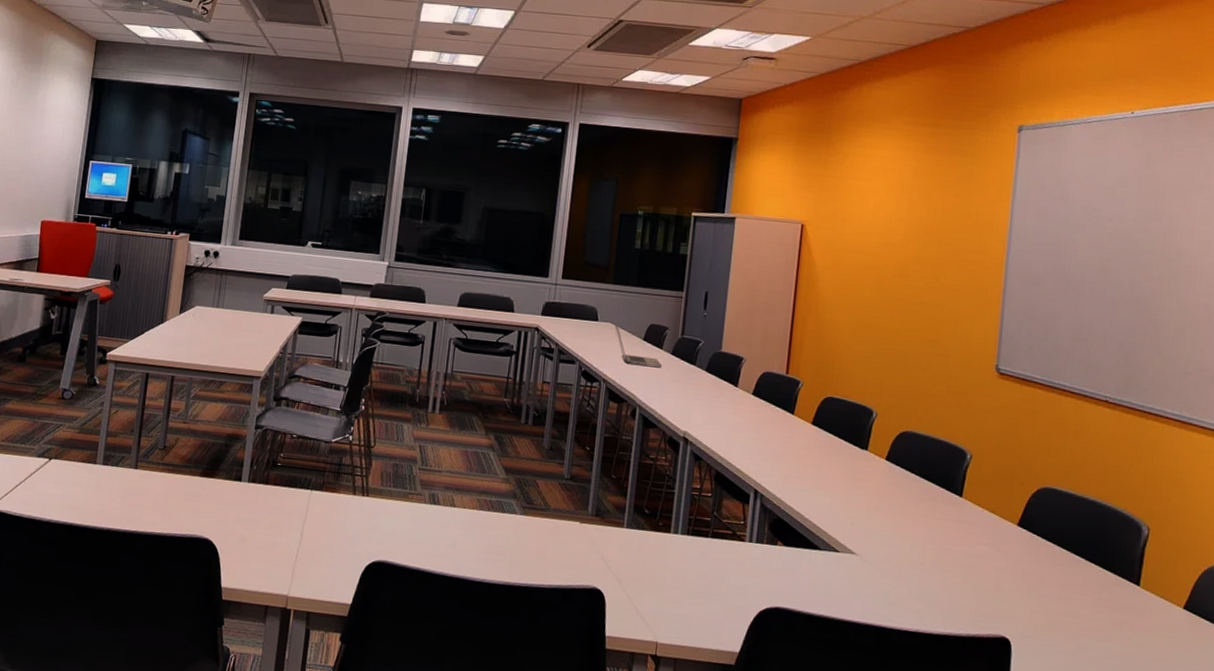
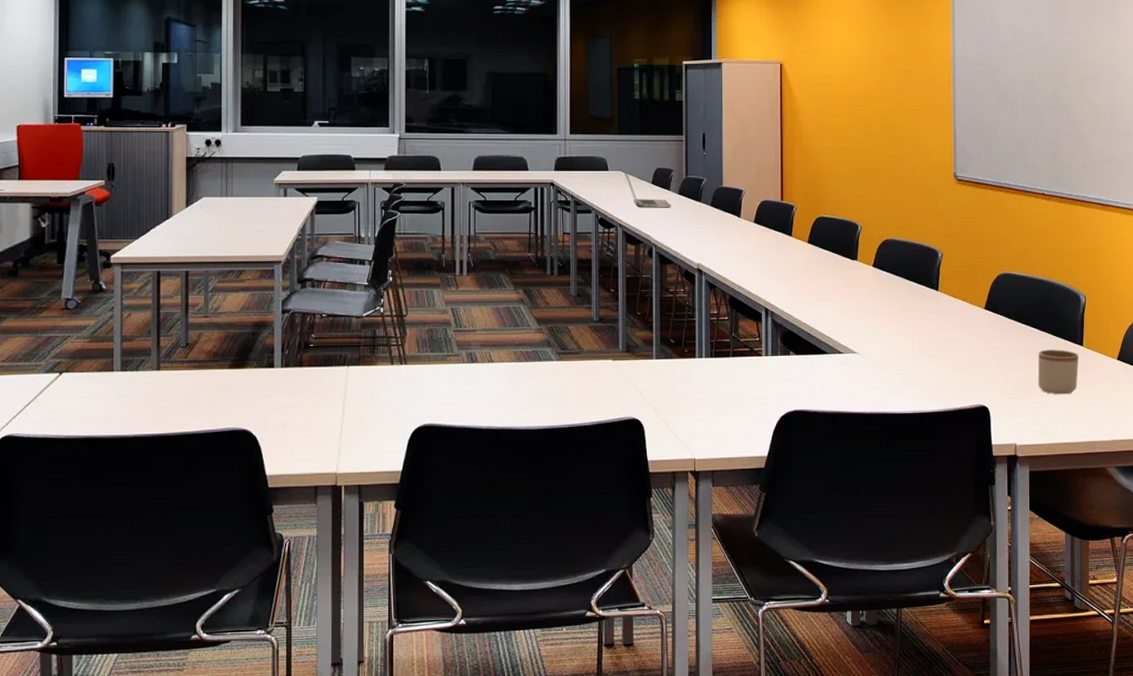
mug: none [1076,583,1133,641] -> present [1037,349,1079,395]

